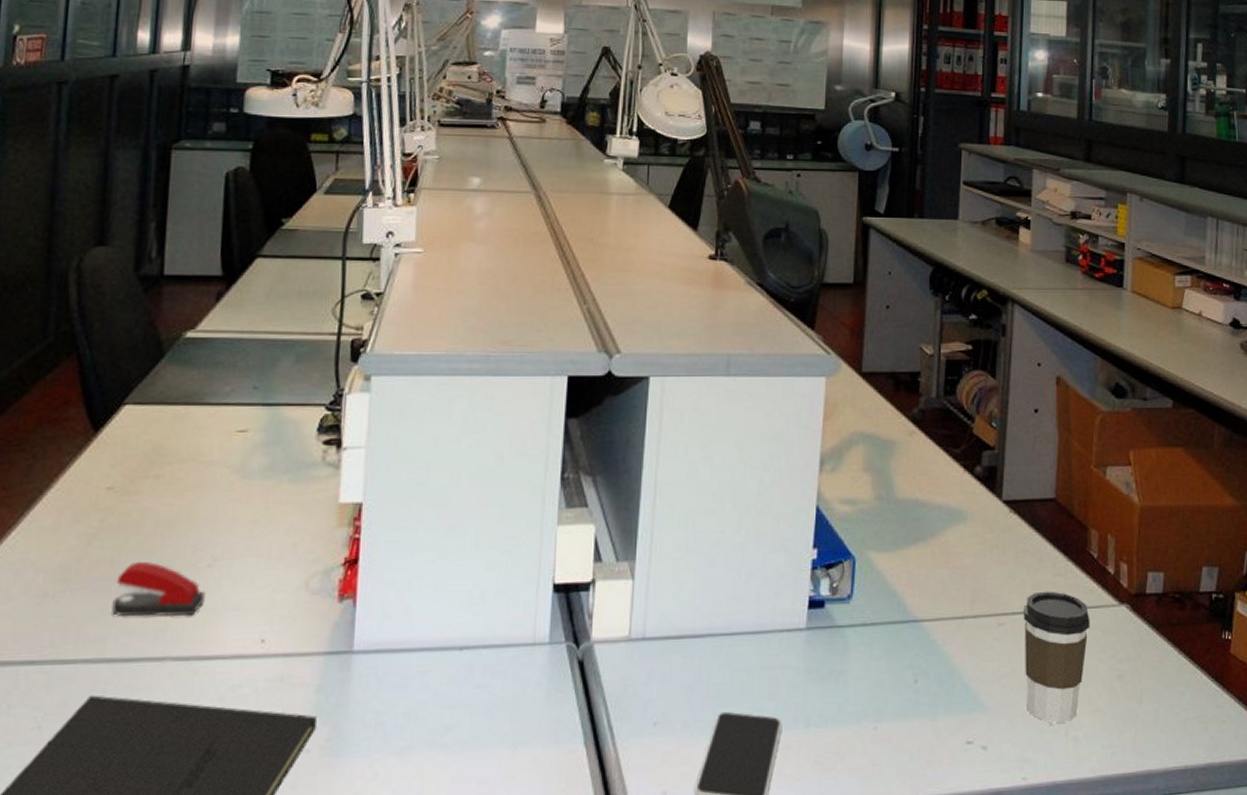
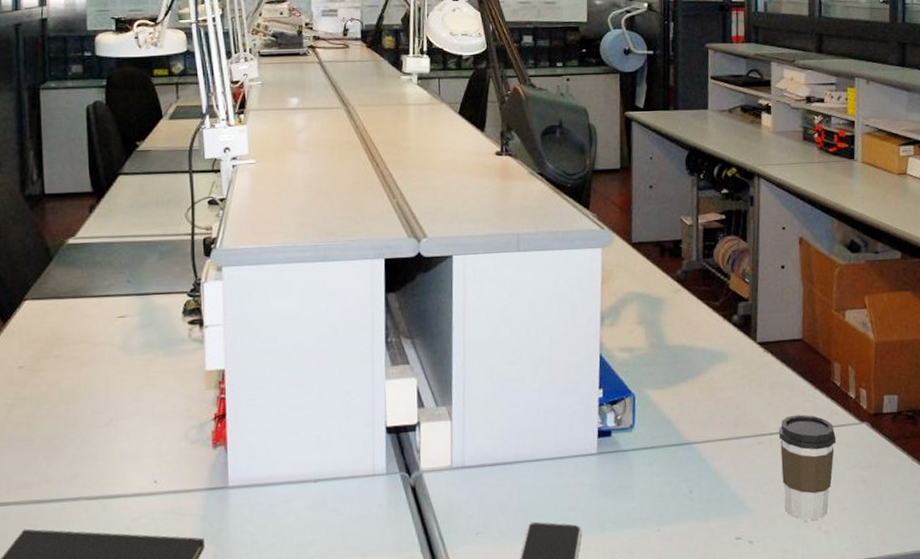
stapler: present [112,561,206,617] -> none [33,423,107,467]

